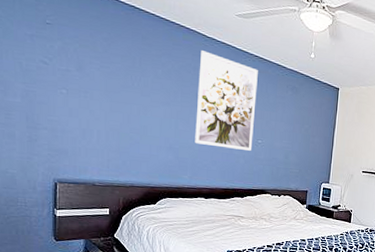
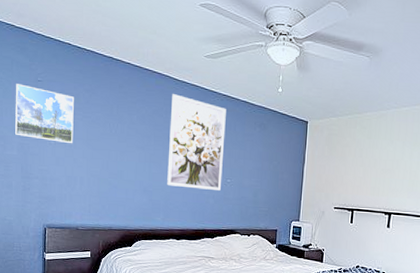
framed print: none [18,24,91,95] -> present [15,84,75,144]

